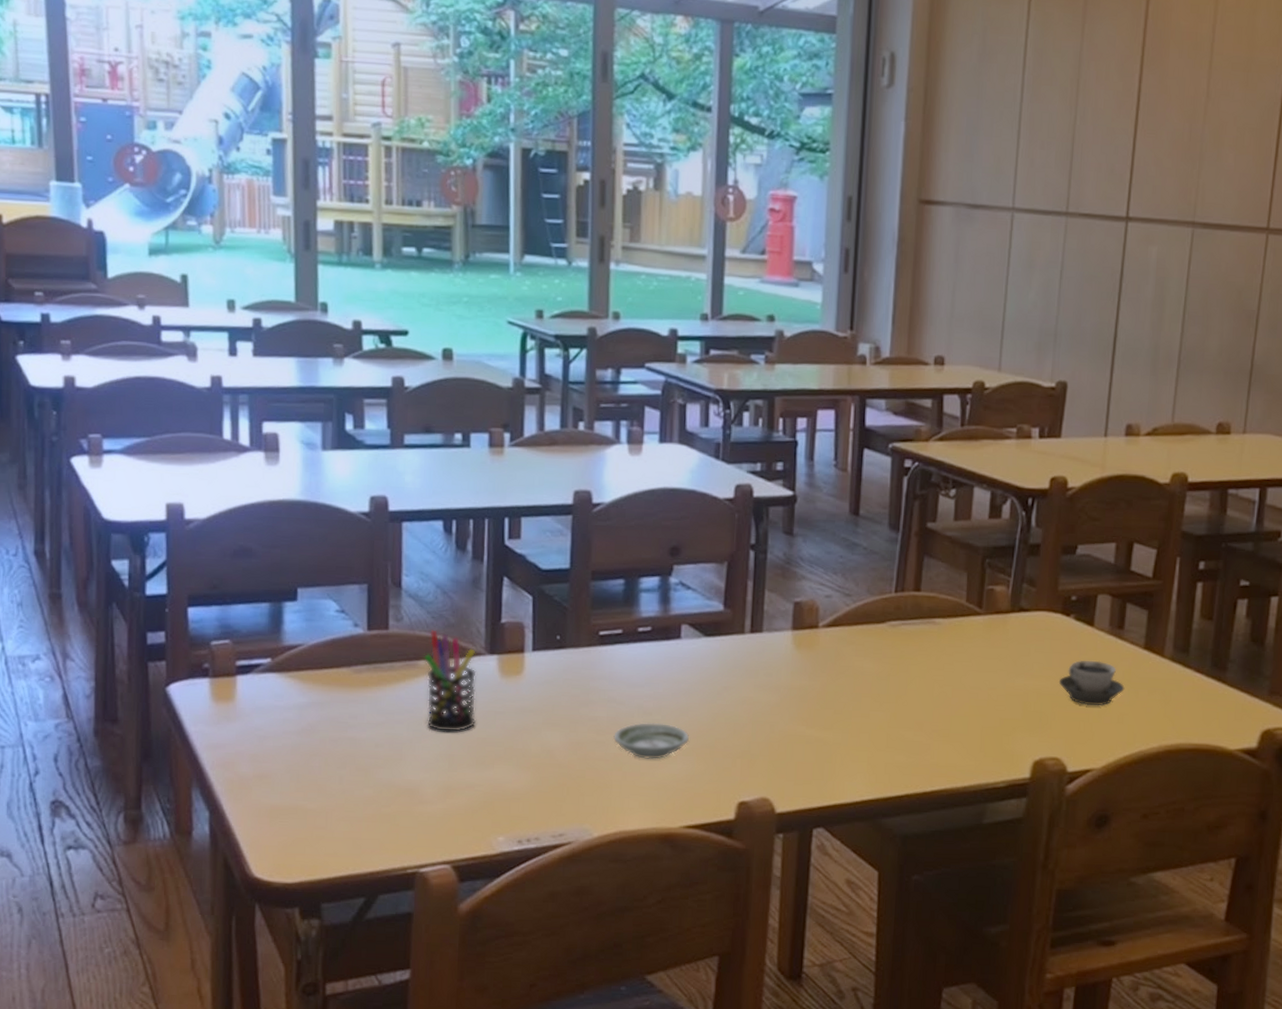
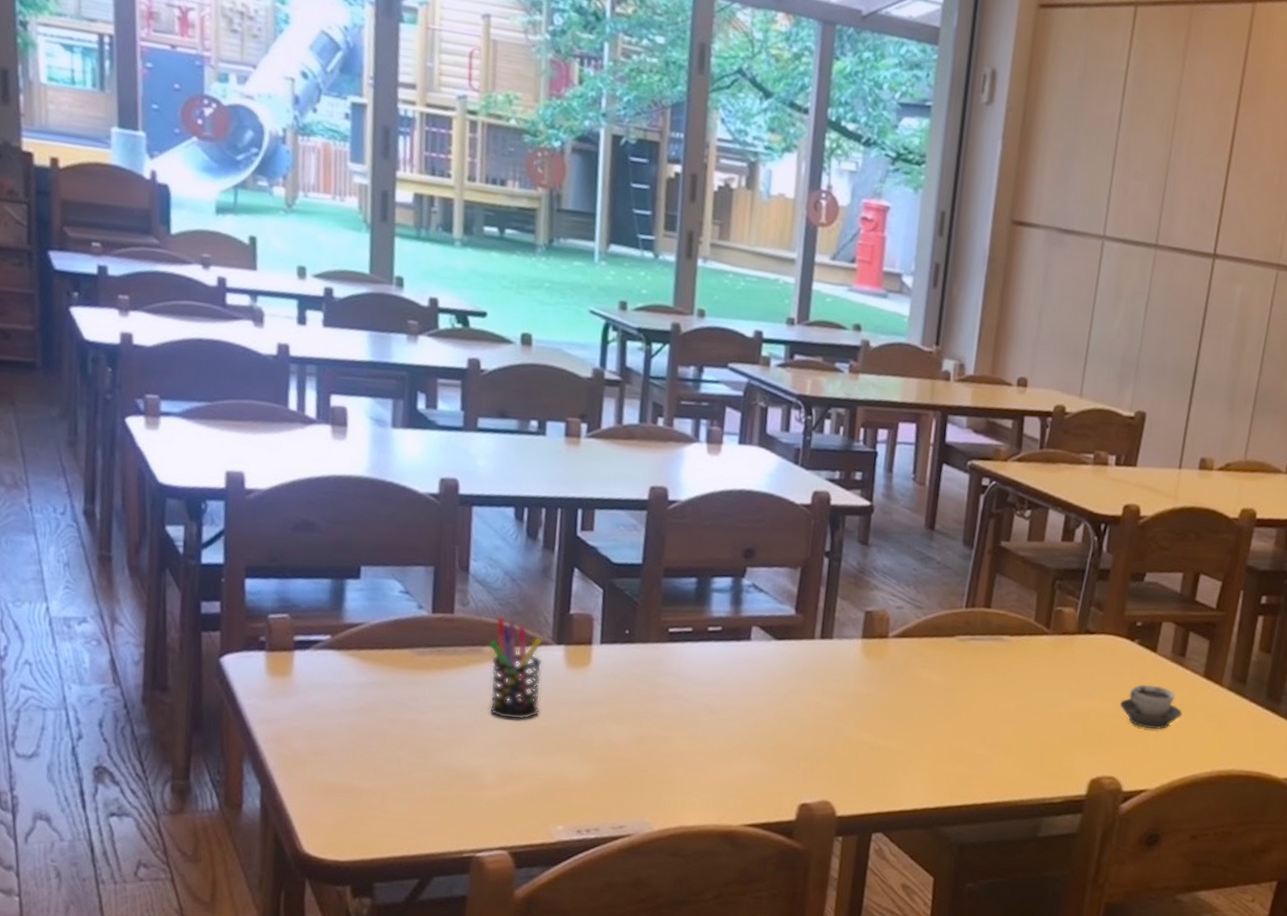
saucer: present [613,722,690,760] -> none [678,721,755,758]

